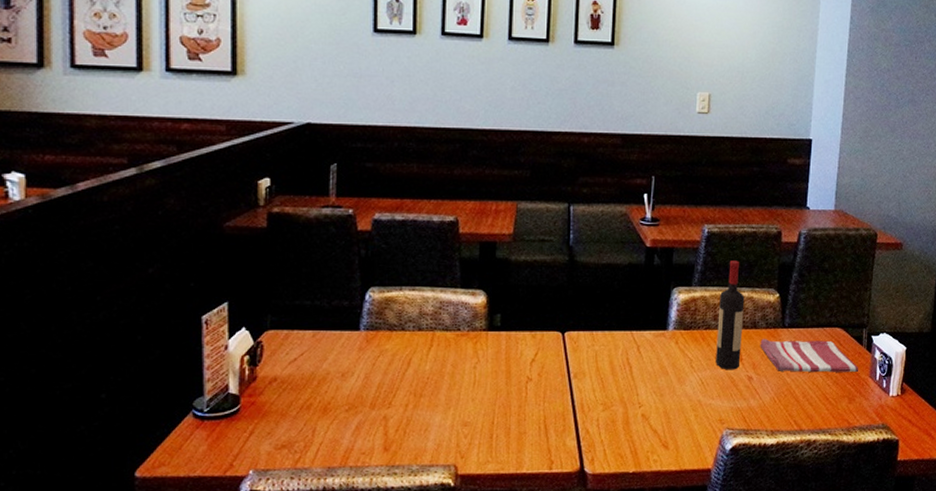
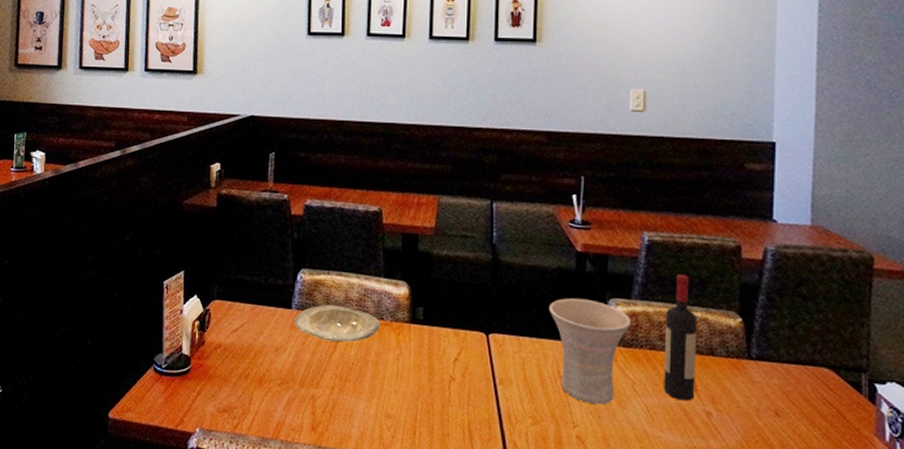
plate: none [362,321,458,359] -> present [294,304,381,343]
vase: none [620,290,692,384] -> present [548,298,632,405]
dish towel: present [760,339,859,373] -> none [719,369,859,428]

